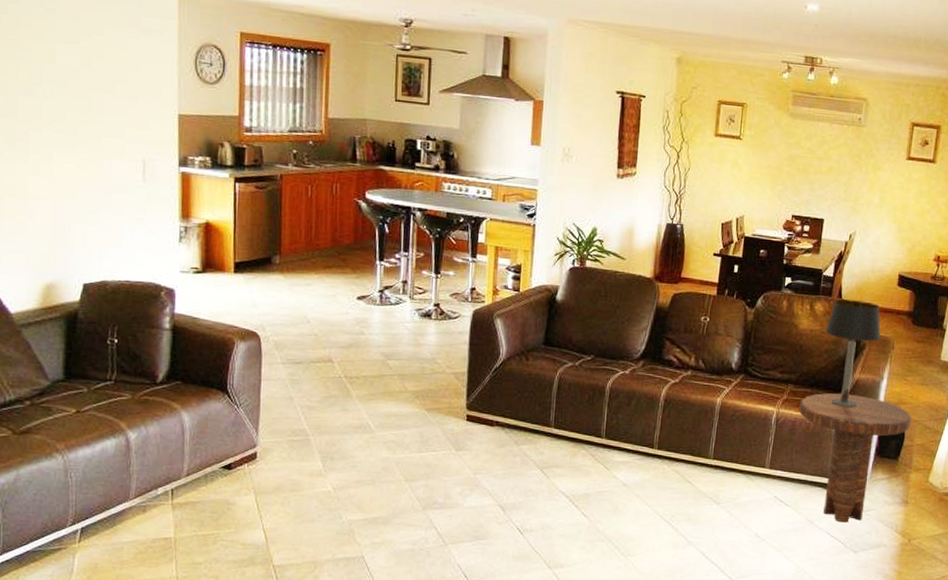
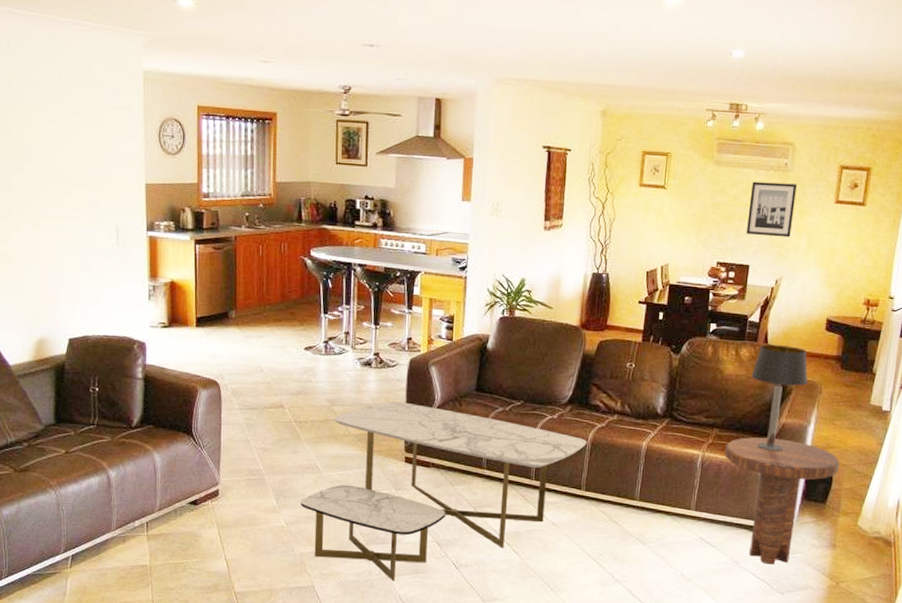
coffee table: none [349,355,660,549] -> present [300,401,587,581]
wall art: none [821,135,871,192] -> present [747,181,798,238]

